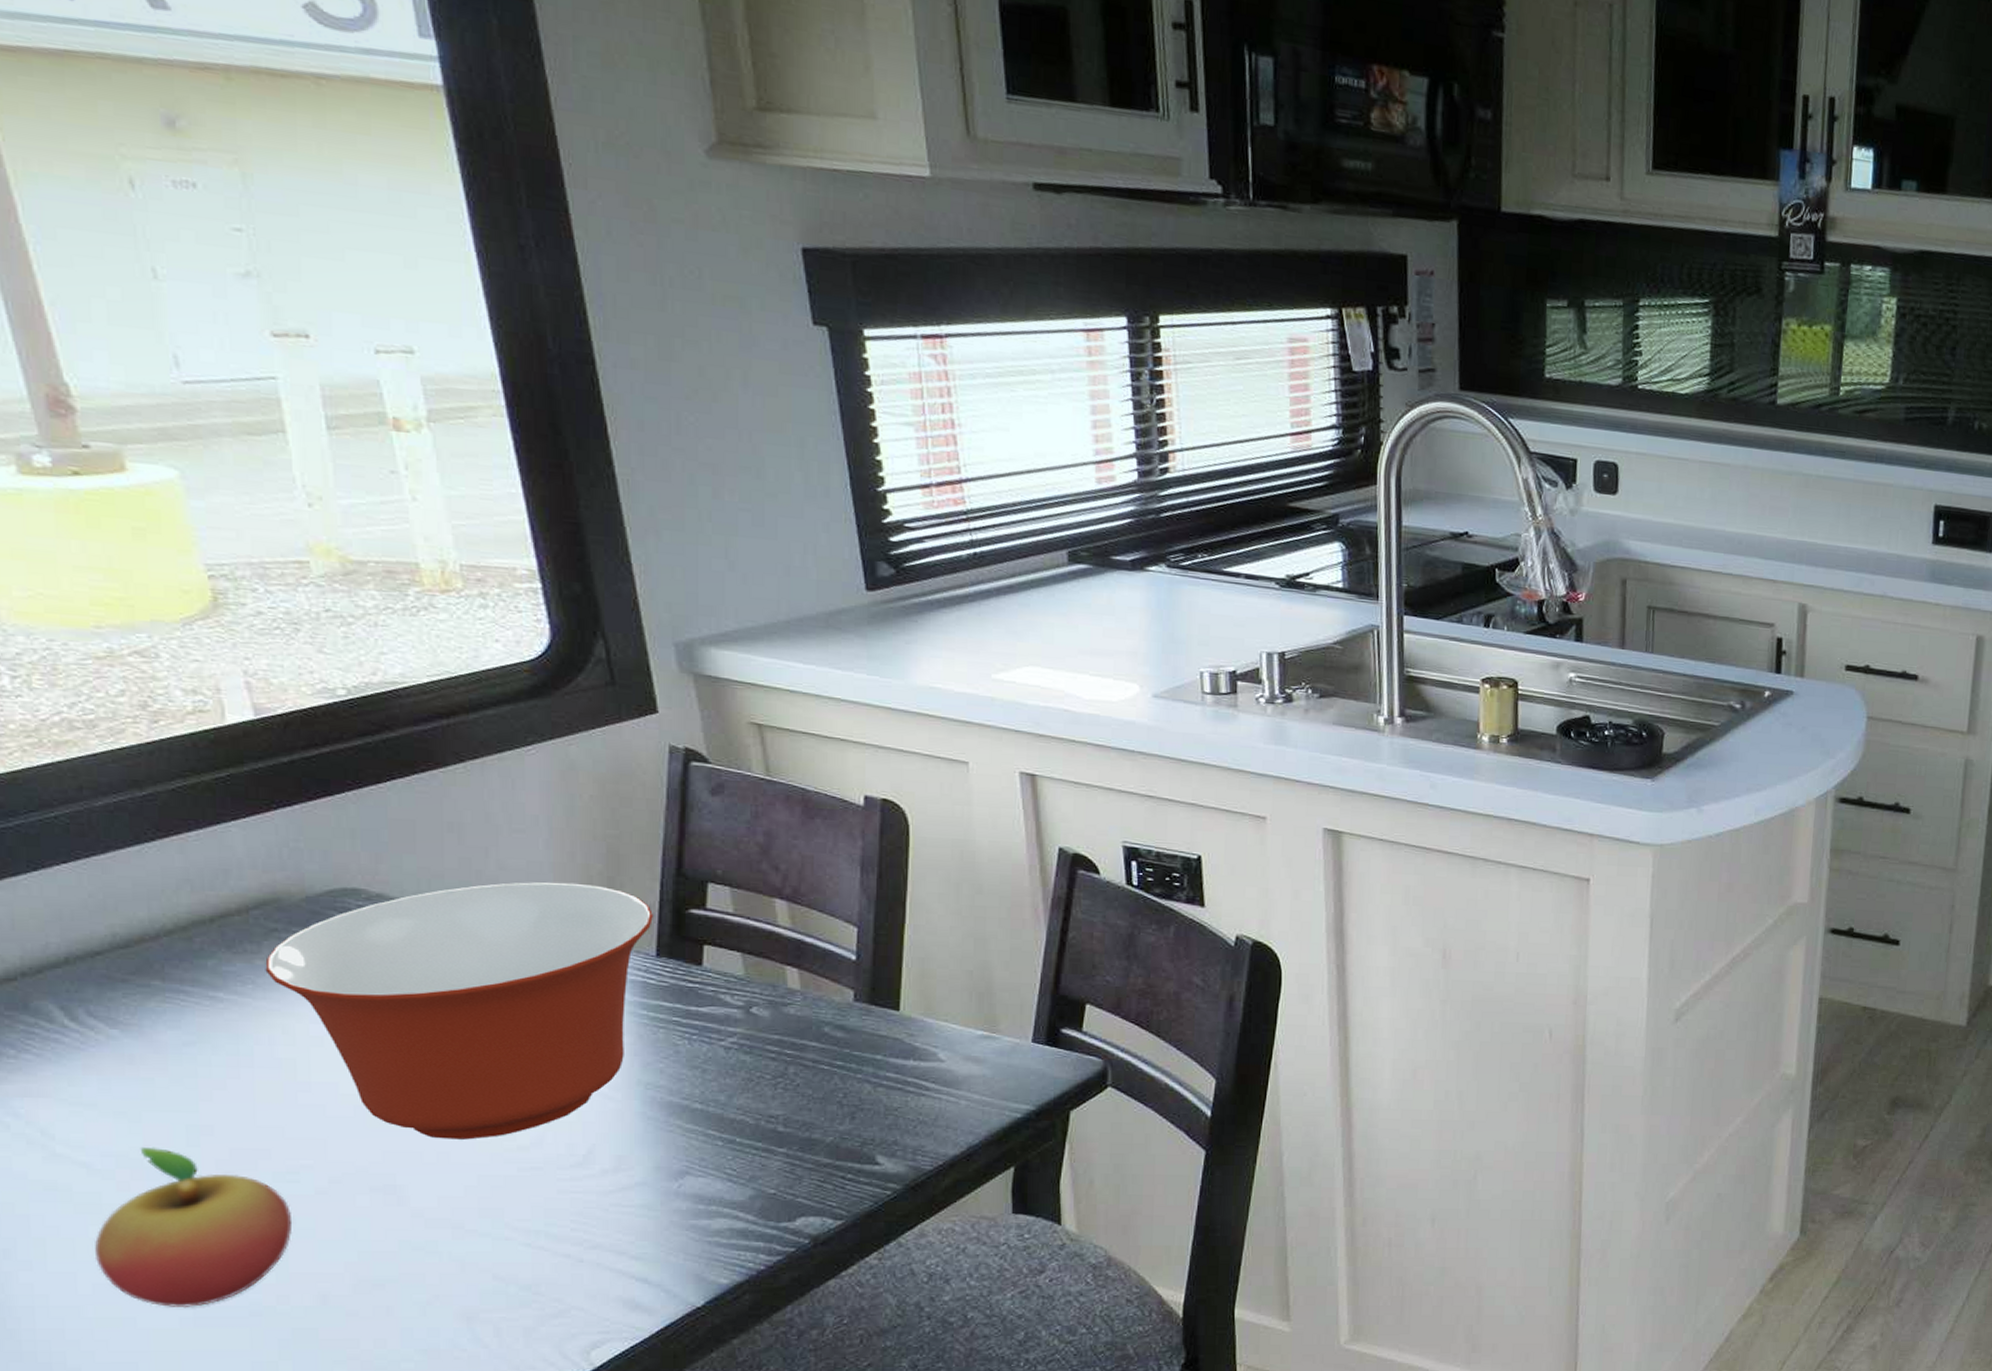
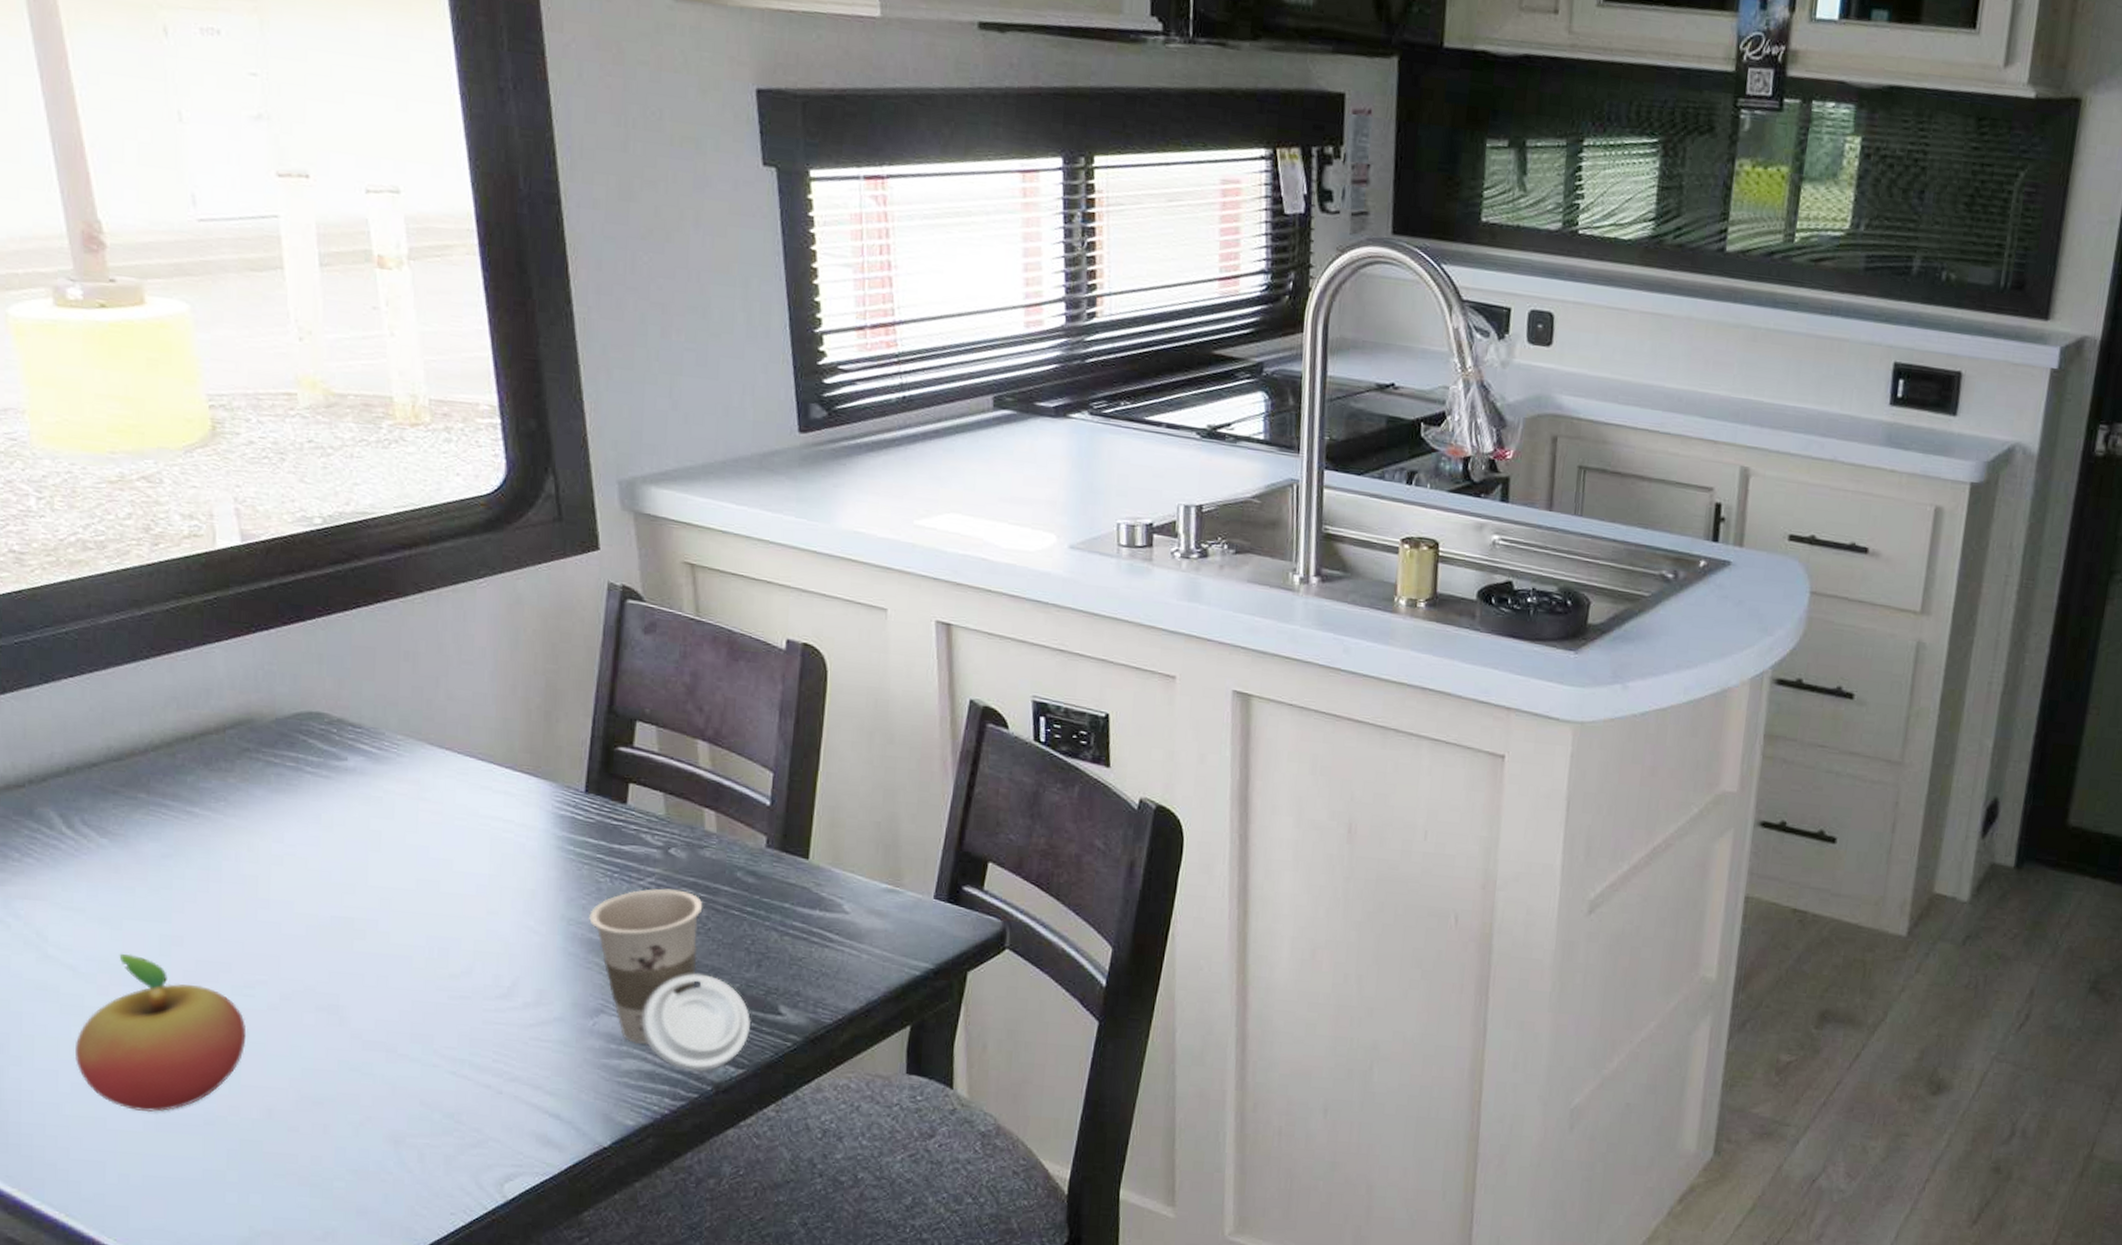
mixing bowl: present [265,882,653,1140] -> none [236,713,584,965]
cup: none [668,1047,848,1226] -> present [589,888,752,1072]

